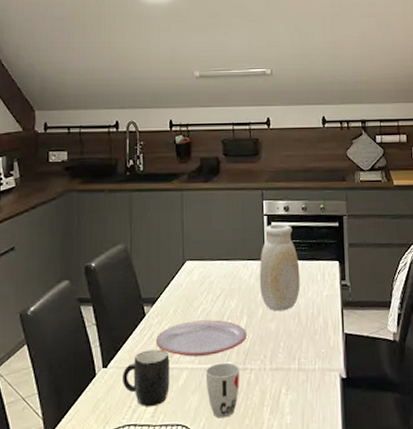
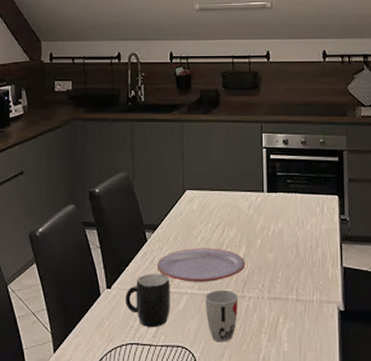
vase: present [259,224,300,312] -> none [258,157,299,243]

